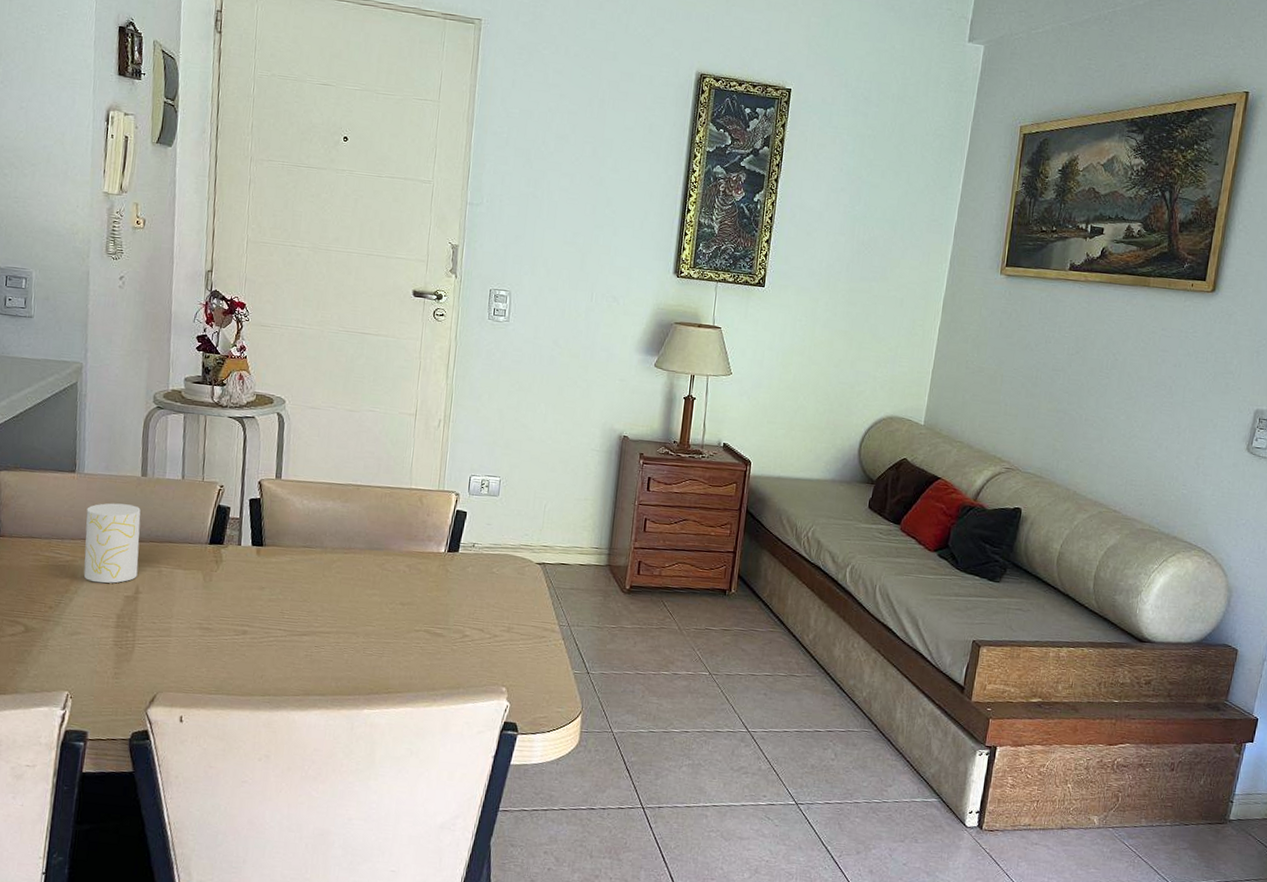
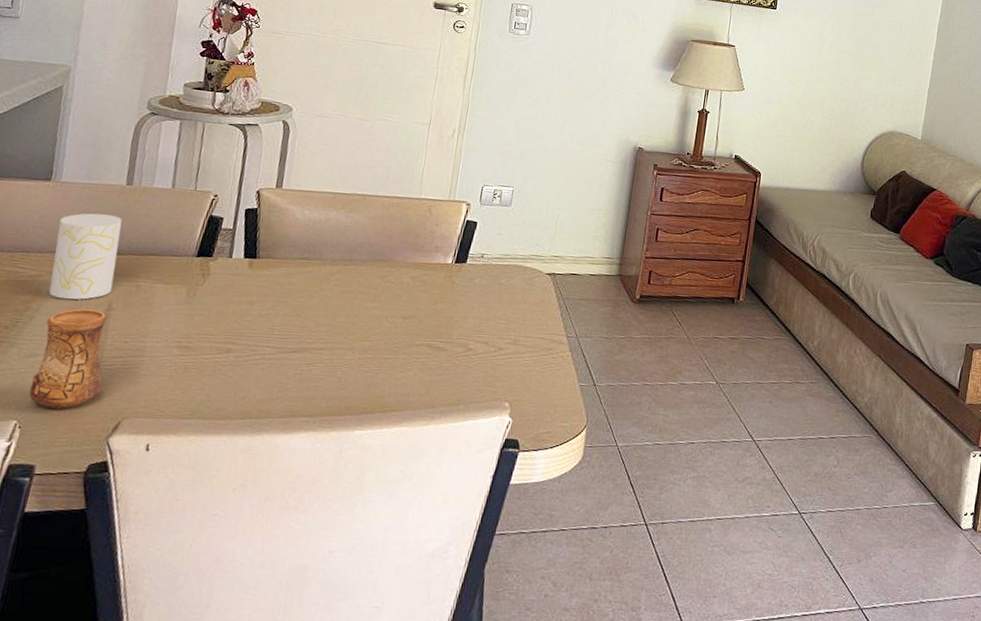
cup: none [76,591,138,683] -> present [29,309,108,410]

